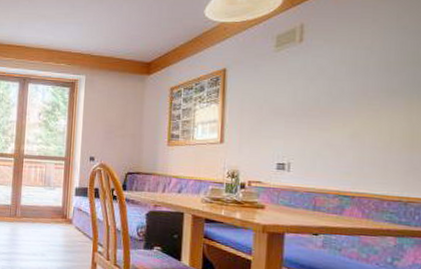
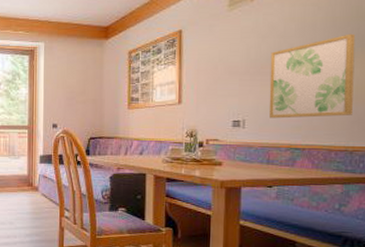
wall art: none [316,79,412,165] -> present [269,33,356,119]

